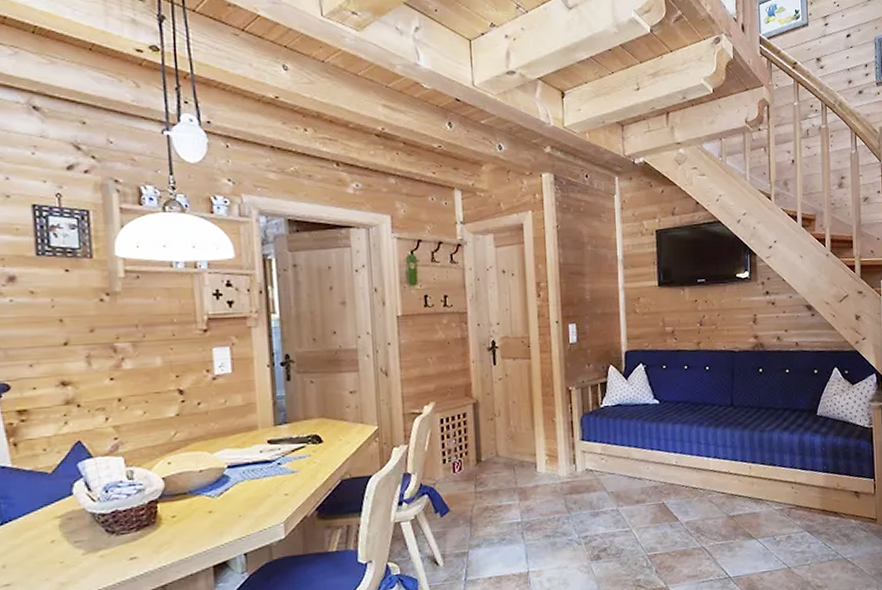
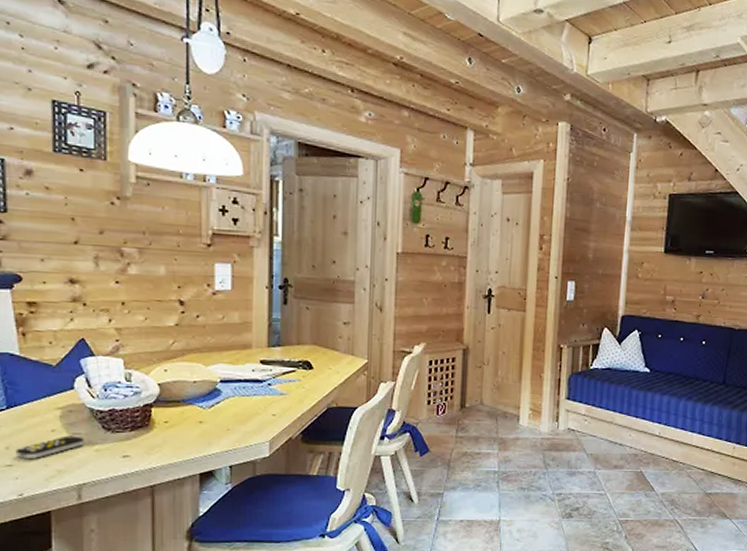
remote control: none [13,543,88,576] -> present [15,435,85,460]

